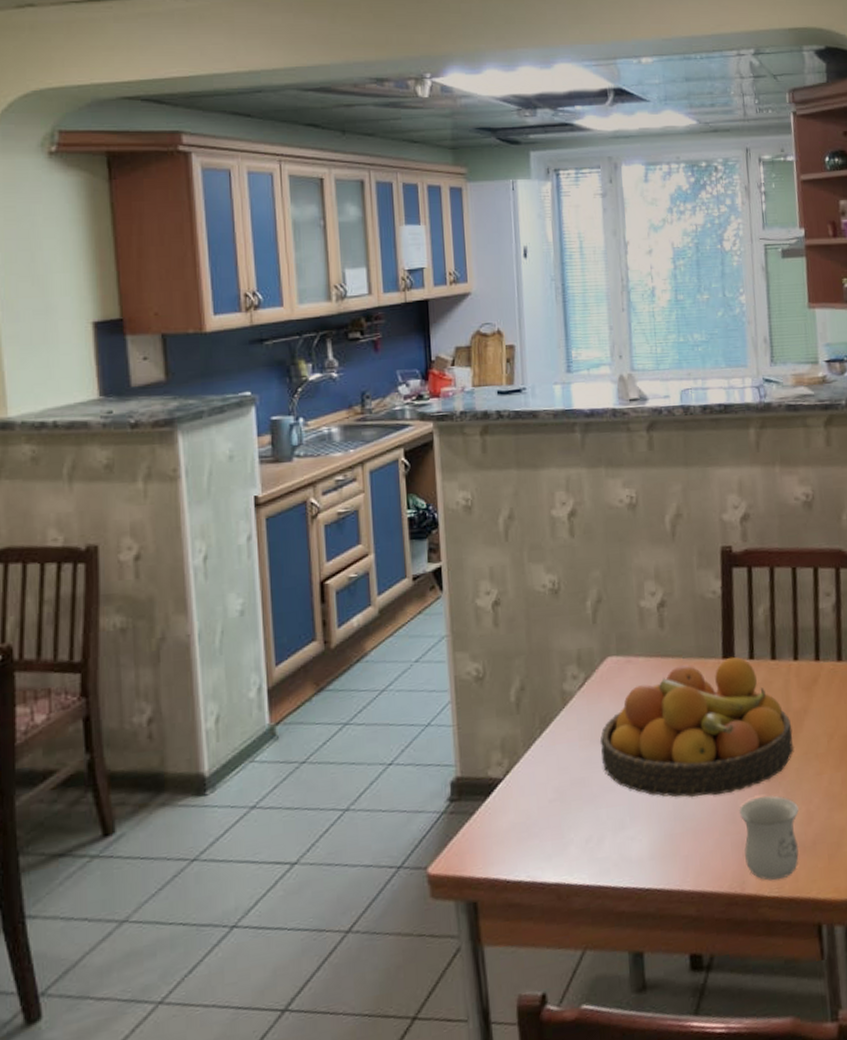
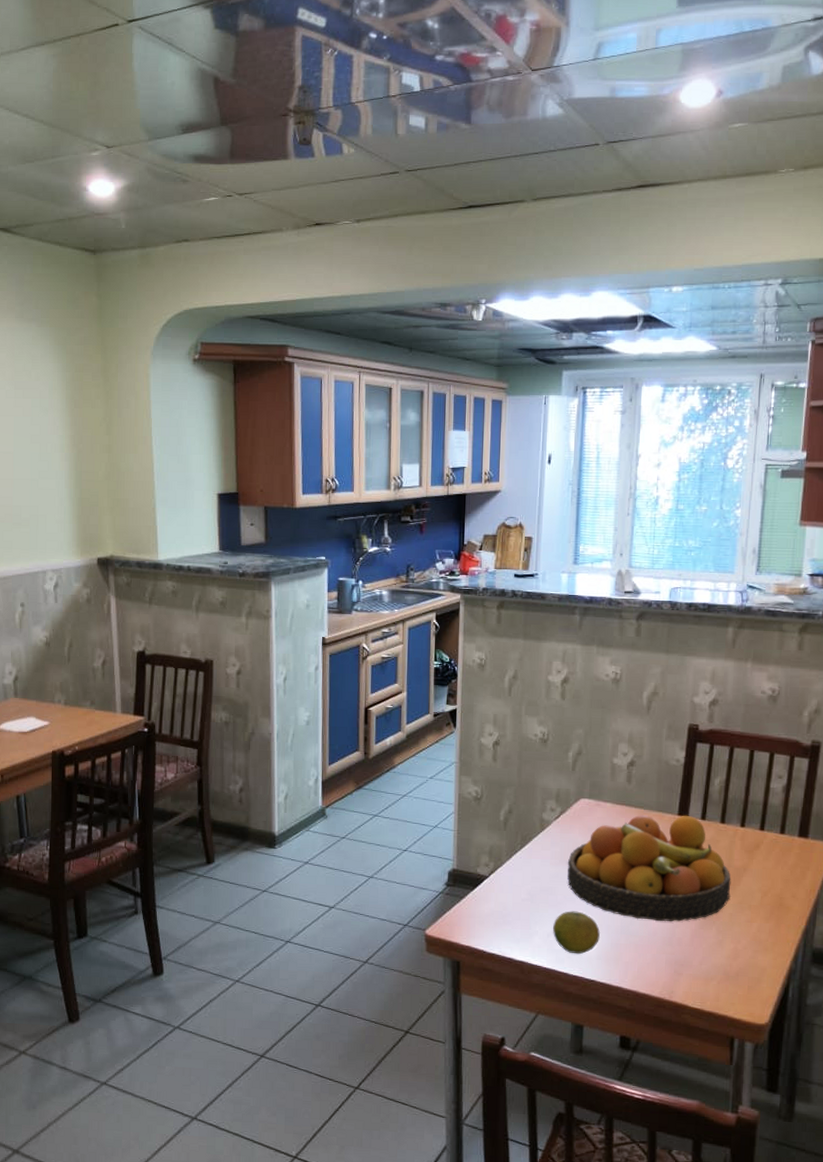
fruit: none [591,802,650,859] -> present [553,911,600,955]
mug: present [739,795,799,881] -> none [675,930,727,997]

